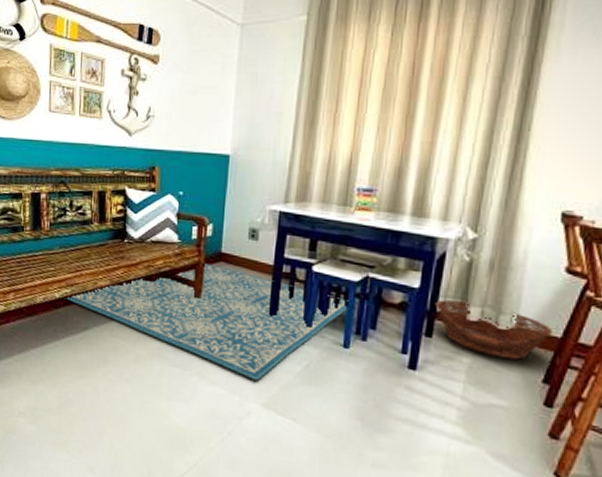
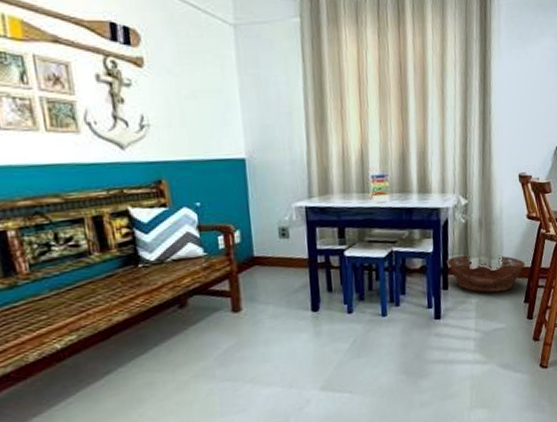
rug: present [64,261,349,380] -> none [69,269,382,369]

